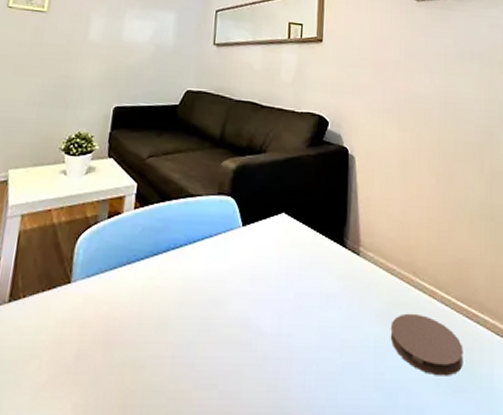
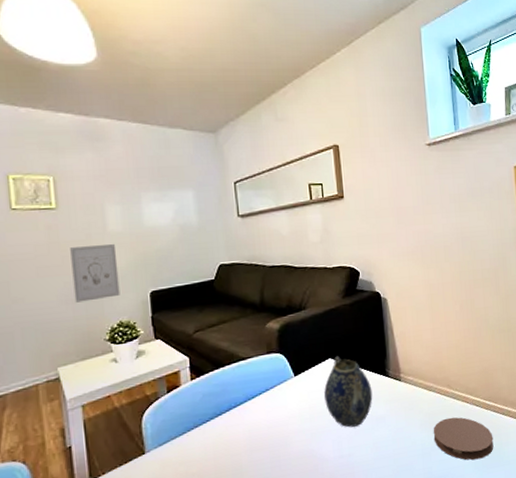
wall art: none [41,51,92,107] -> present [70,244,120,303]
teapot: none [271,211,326,301] -> present [324,356,373,428]

